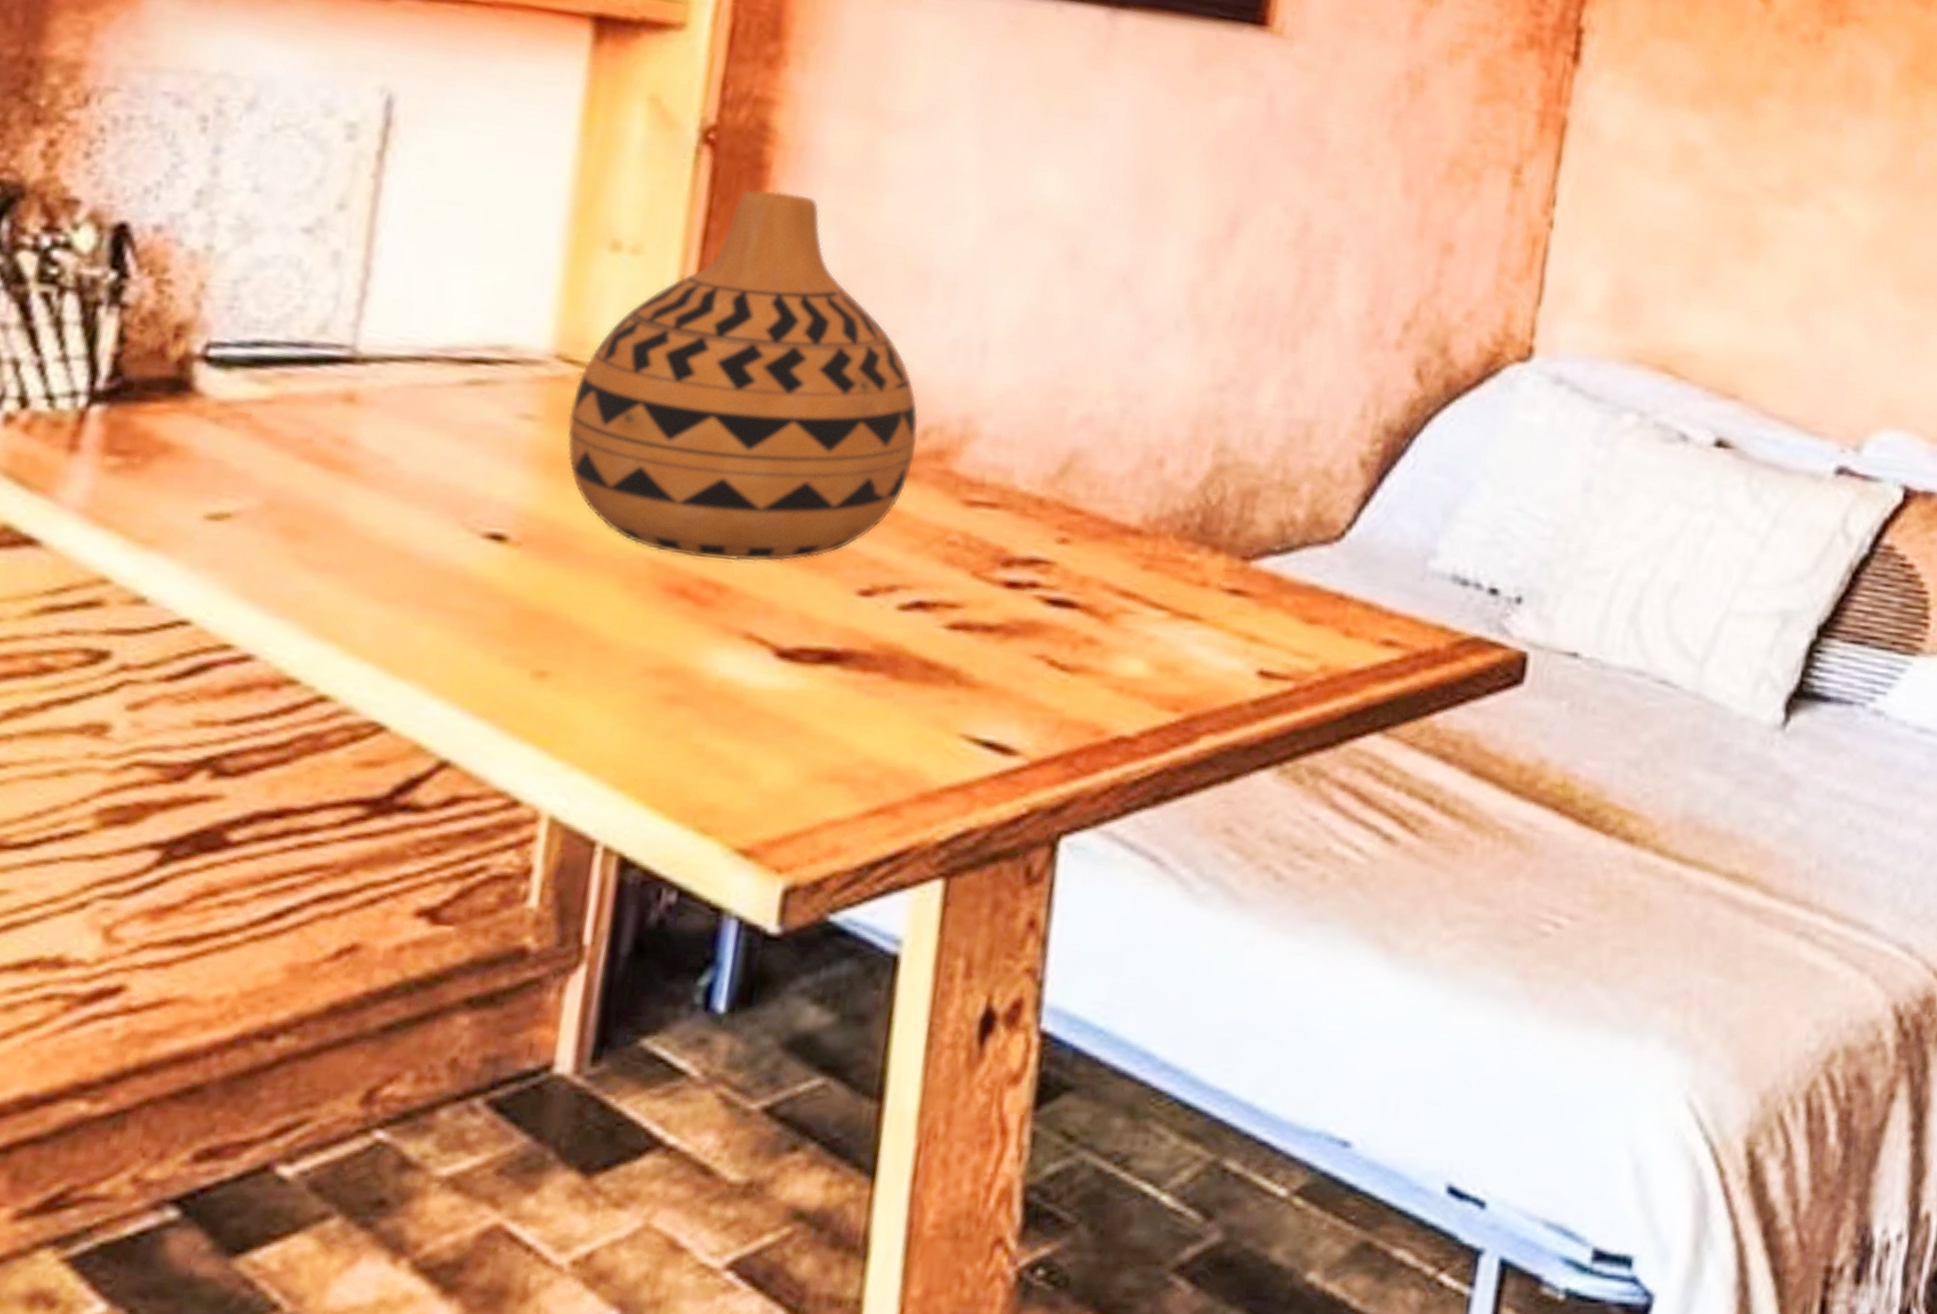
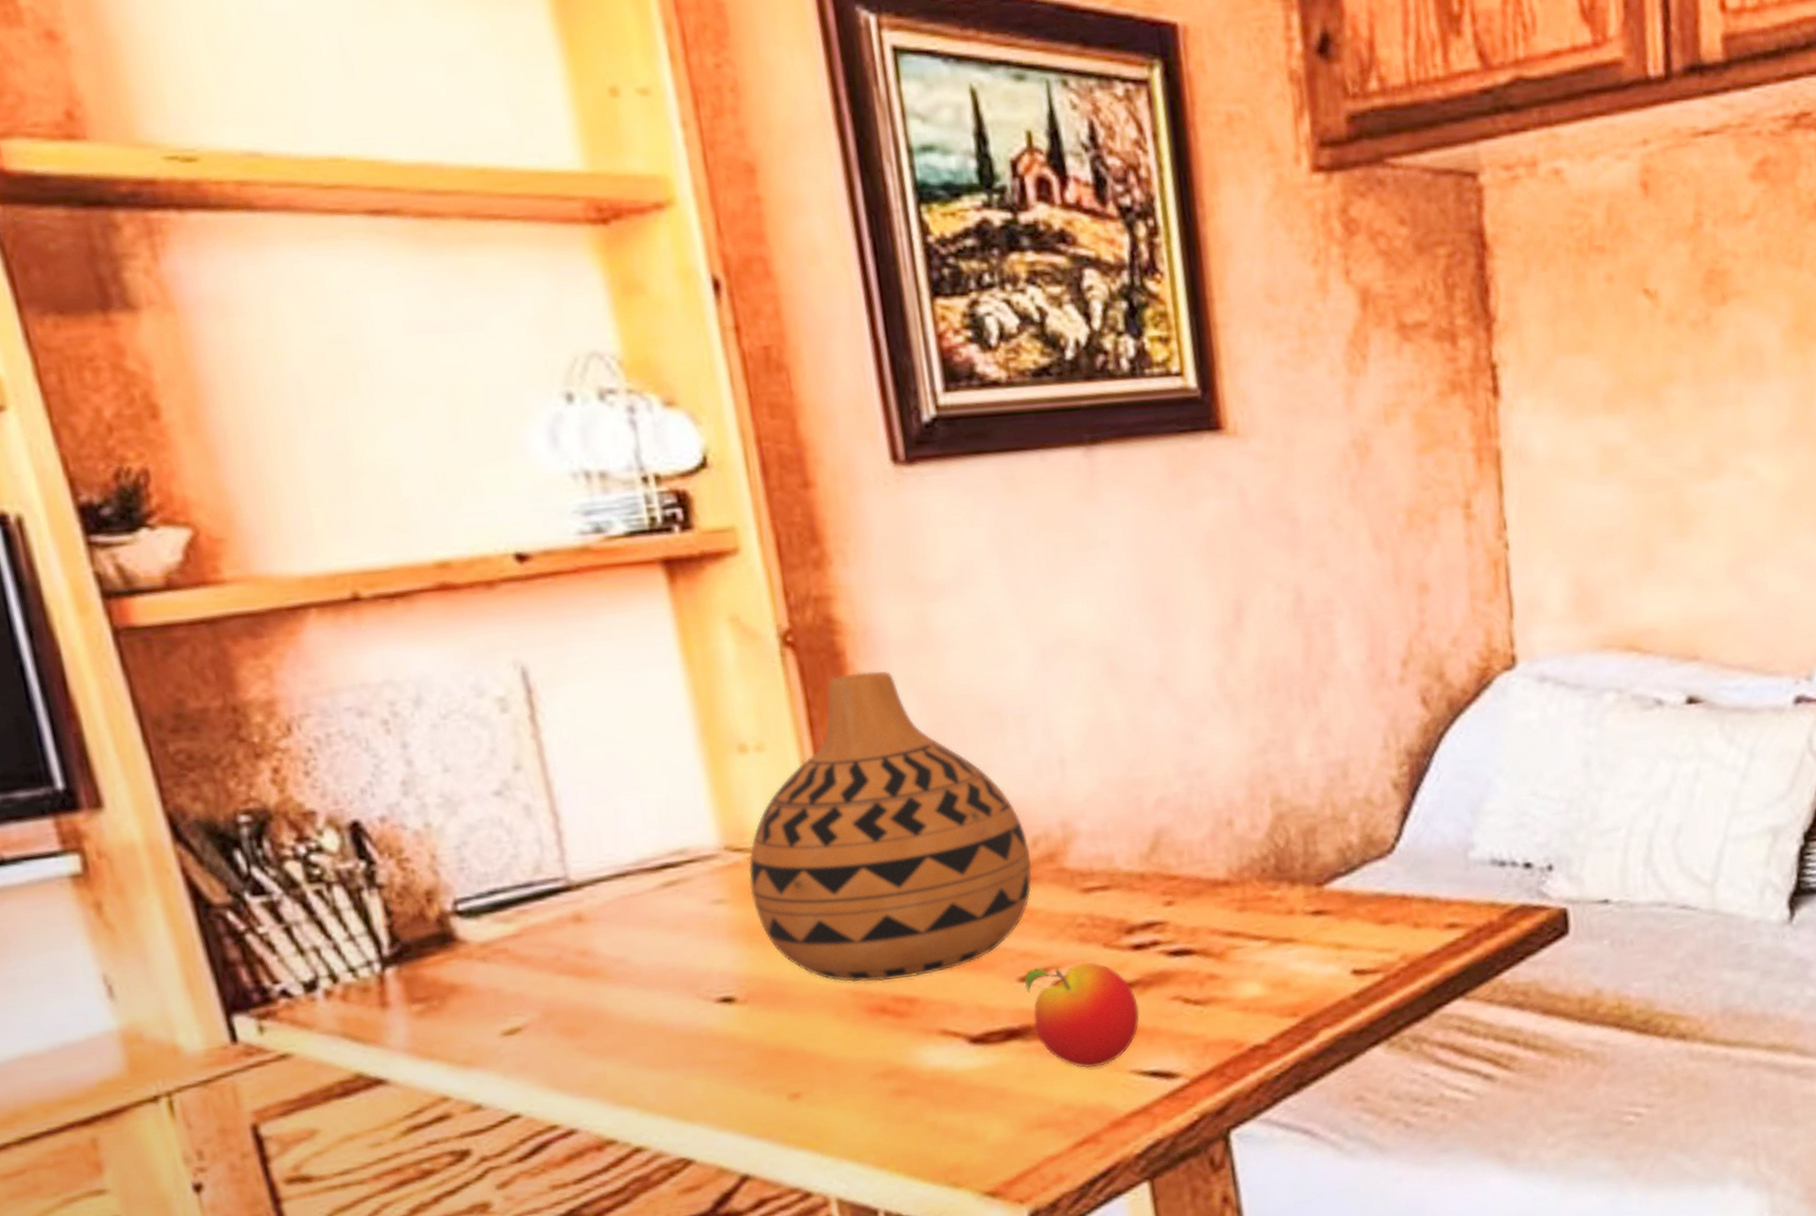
apple: none [859,582,993,722] -> present [1023,962,1140,1069]

